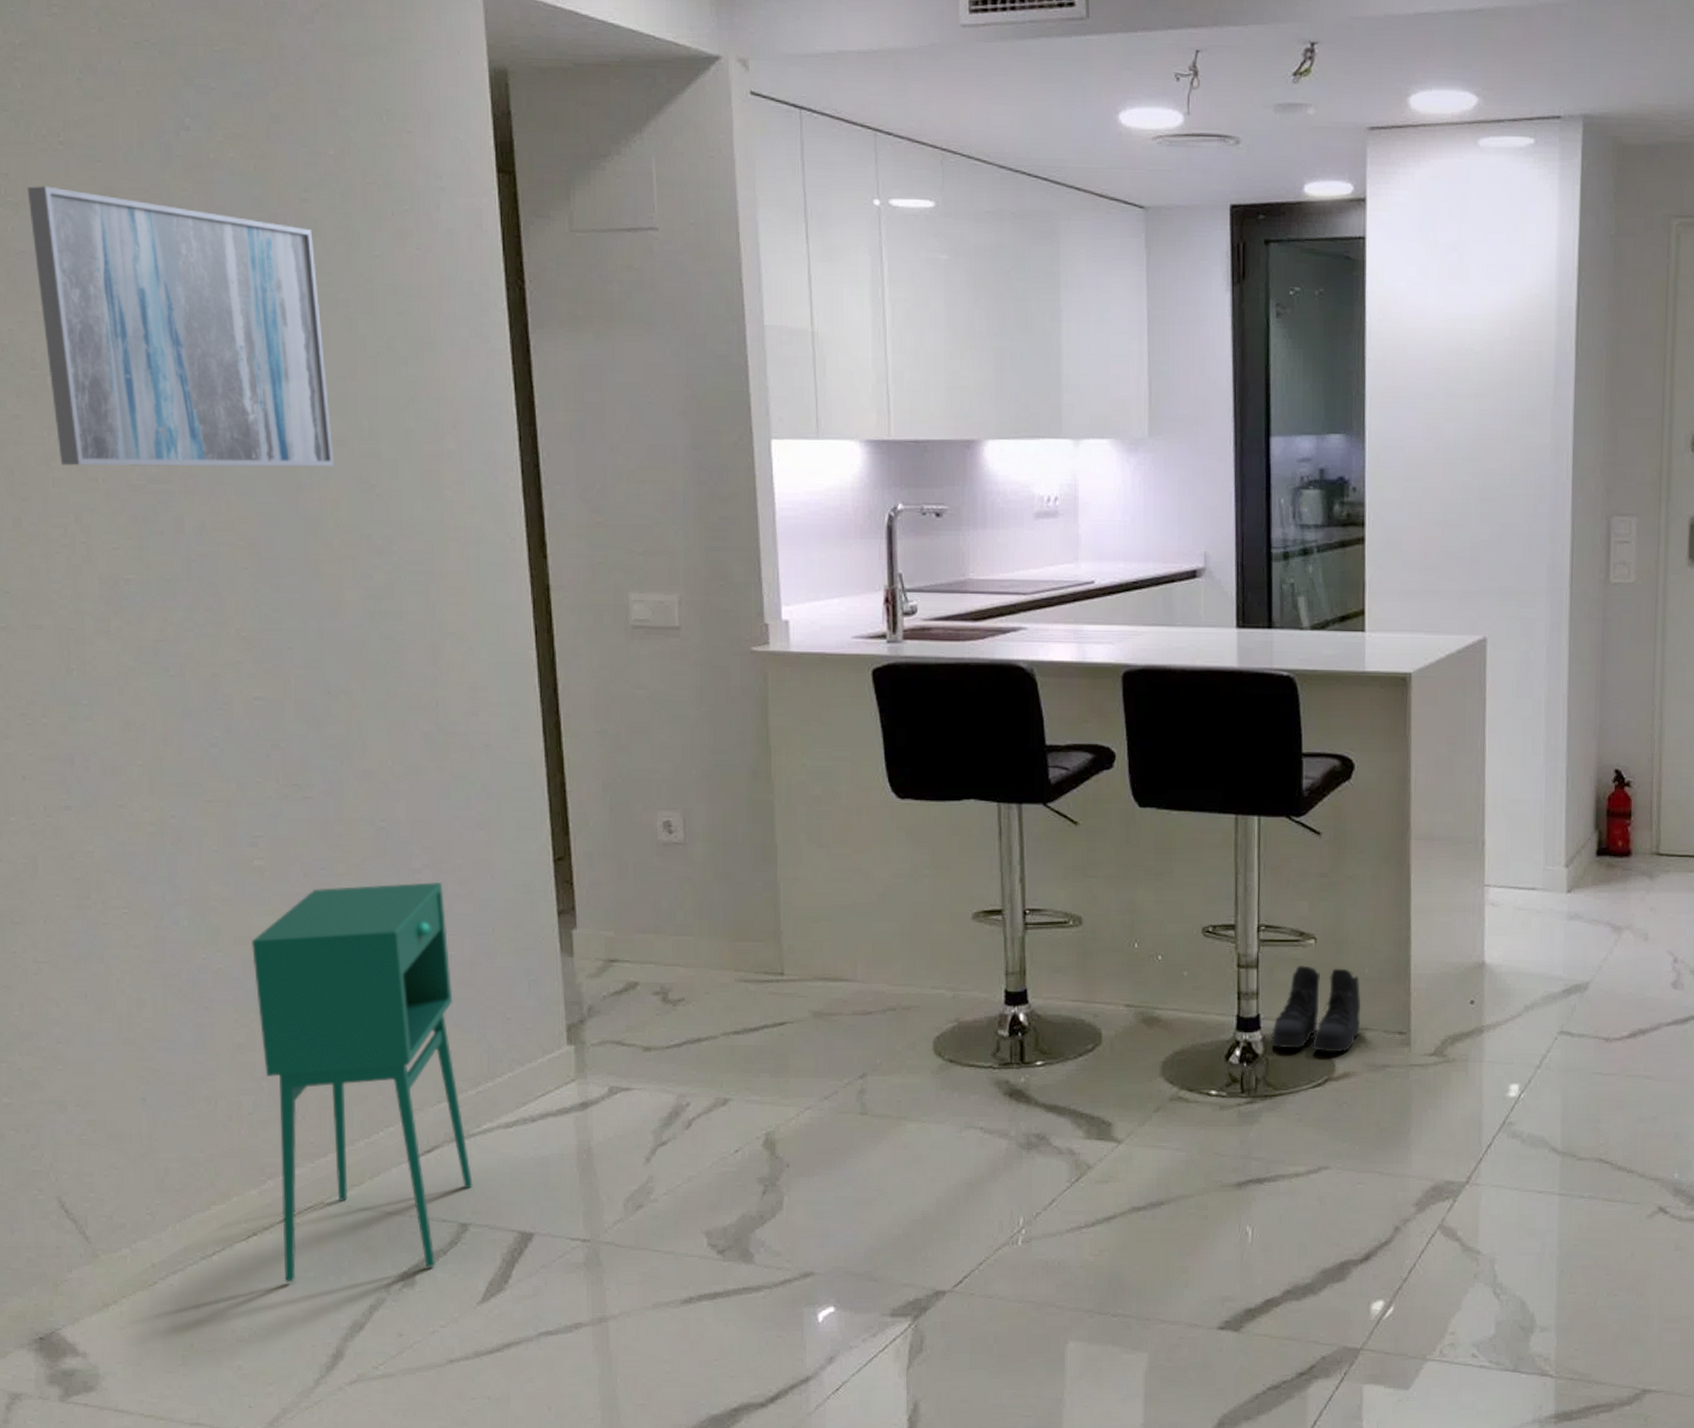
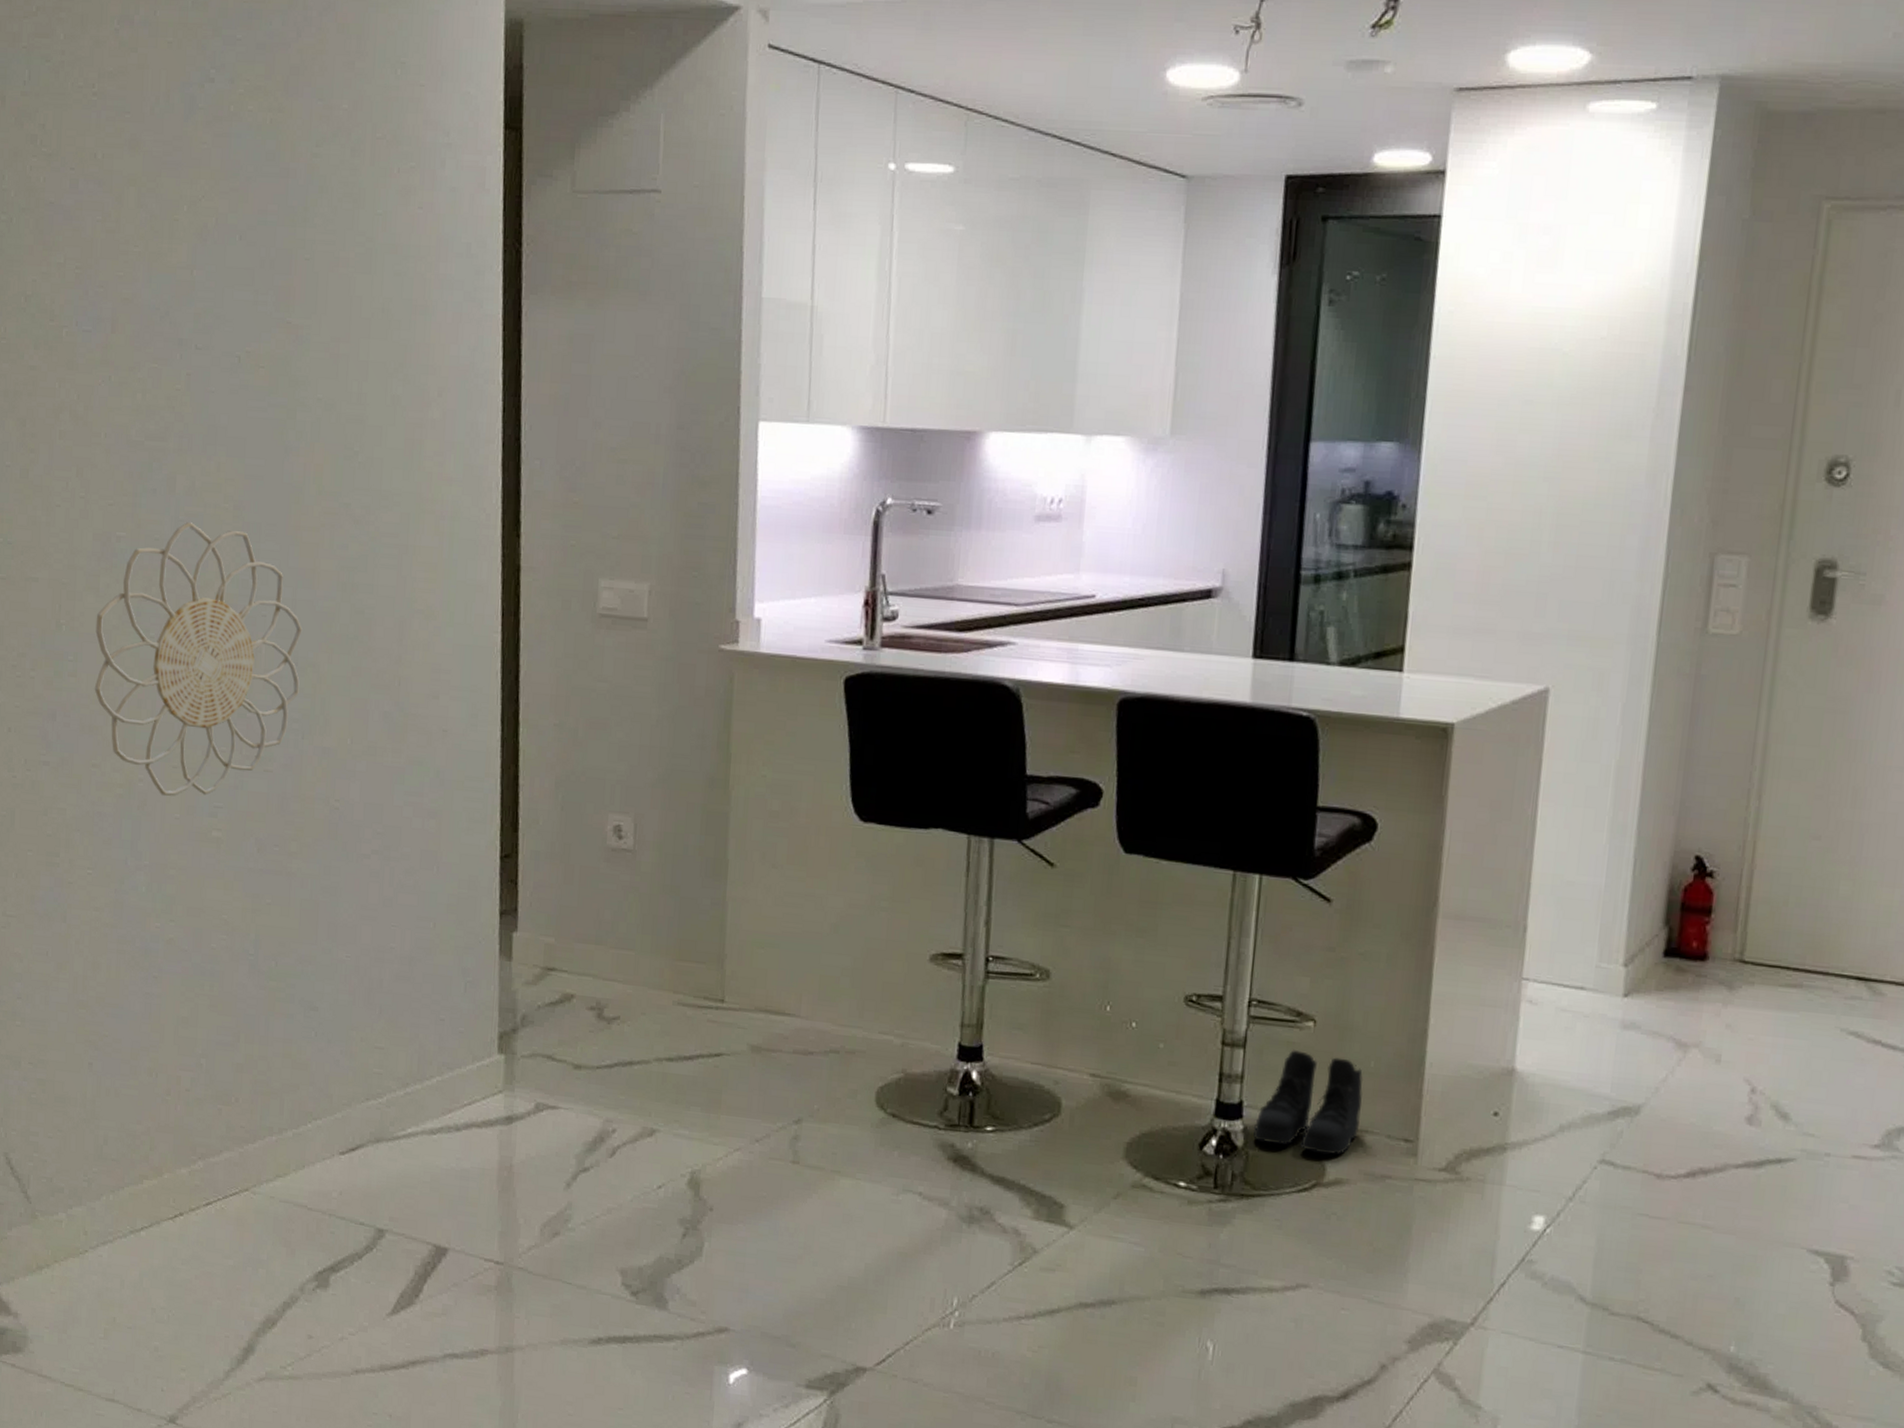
wall art: present [27,185,335,468] -> none [60,136,322,431]
decorative wall piece: none [109,560,334,831] -> present [94,521,302,797]
storage cabinet: present [252,881,473,1283] -> none [202,865,393,1271]

